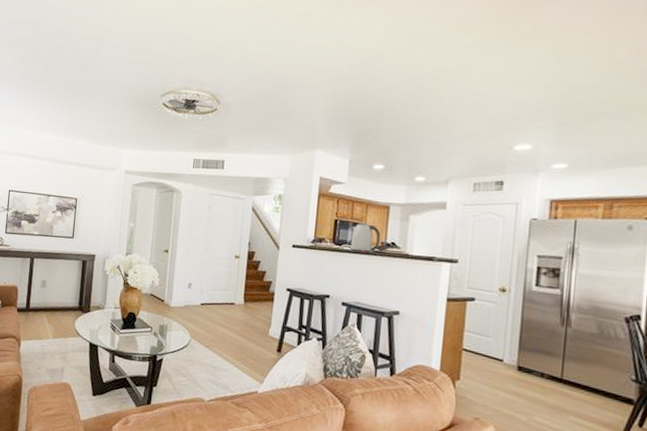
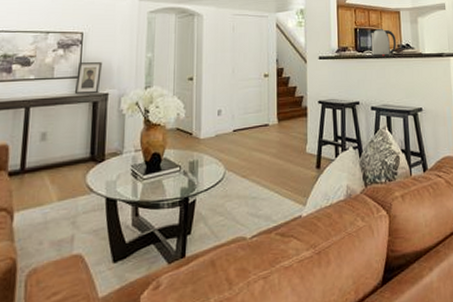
picture frame: none [68,225,91,254] -> present [74,62,102,95]

